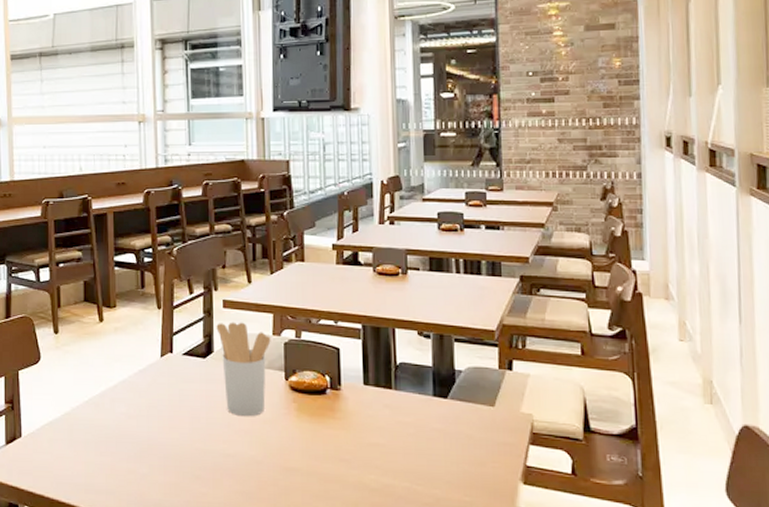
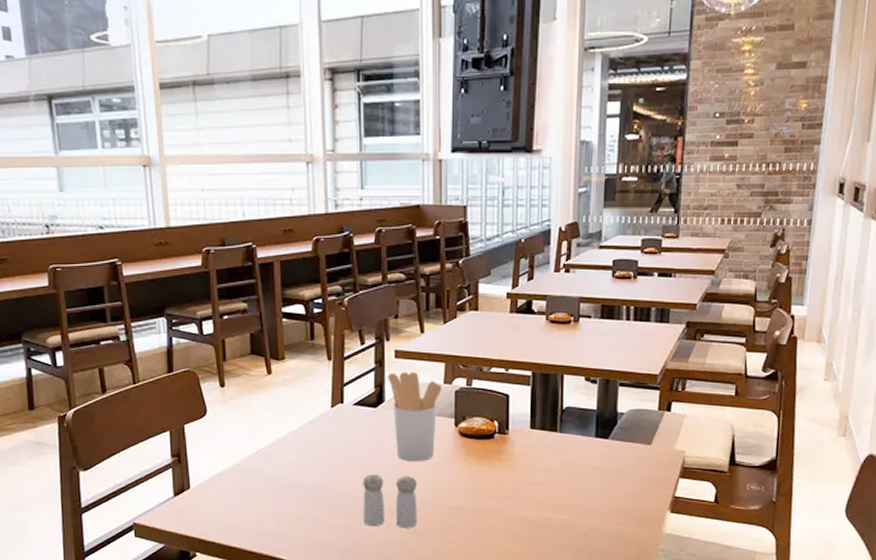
salt and pepper shaker: none [192,428,249,489] -> present [363,474,418,528]

